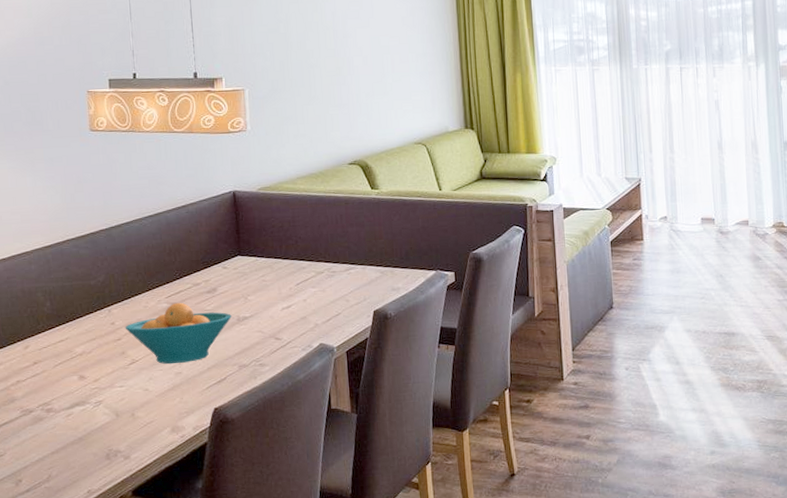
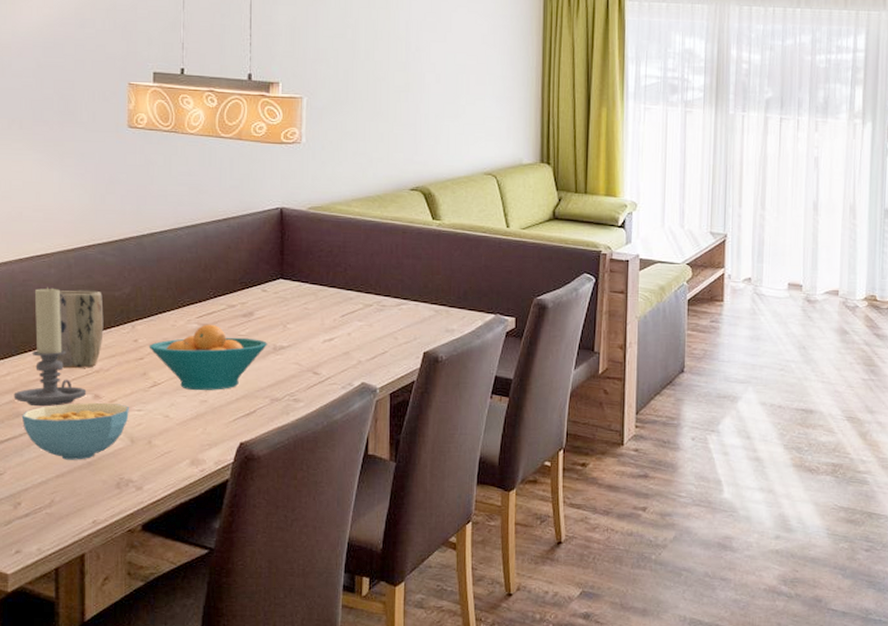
candle holder: none [7,281,73,391] -> present [13,286,87,407]
cereal bowl: none [16,382,112,437] -> present [21,403,129,460]
plant pot: none [40,281,84,355] -> present [56,290,104,369]

